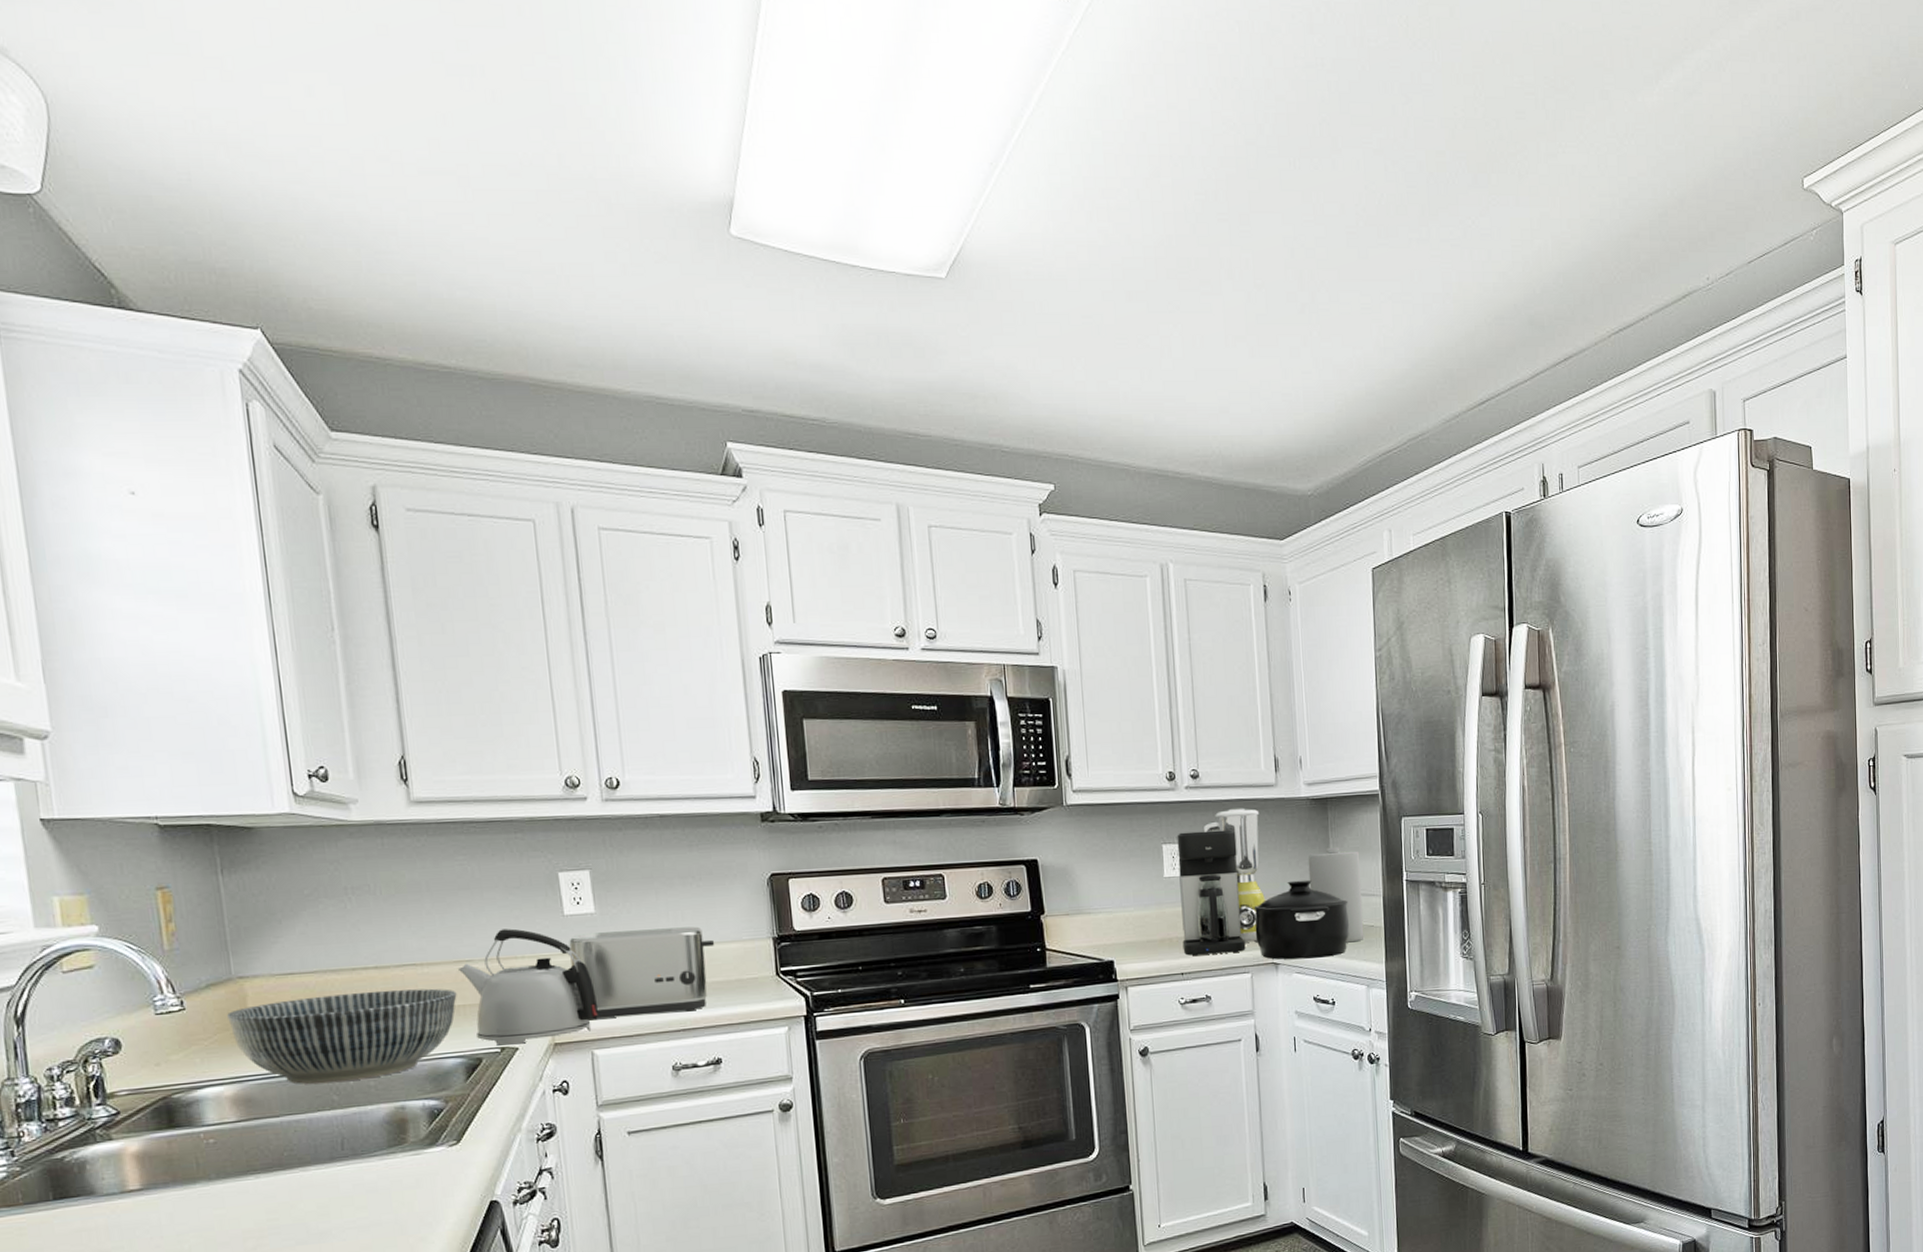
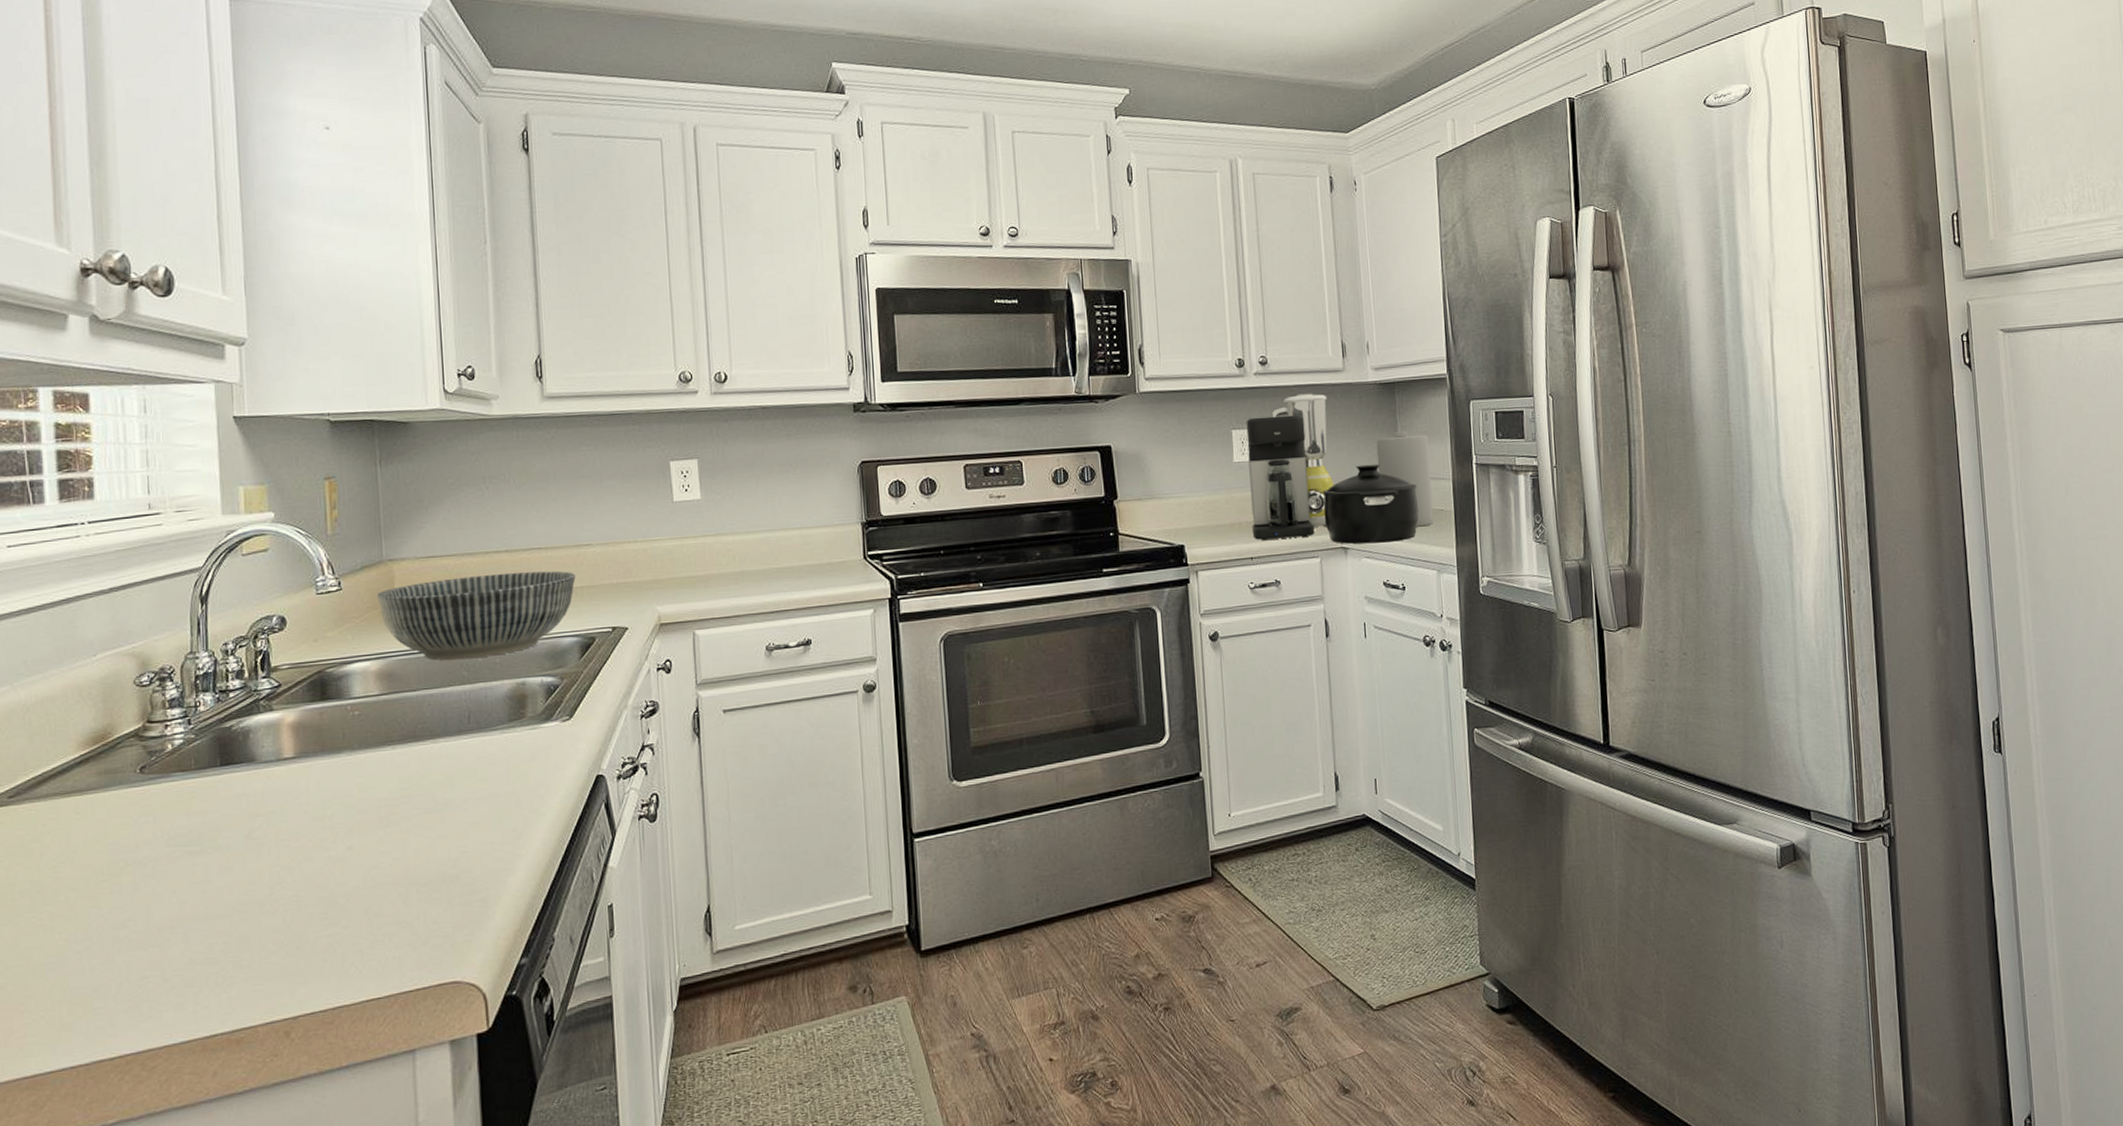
kettle: present [458,928,598,1046] -> none [578,514,700,626]
toaster: present [569,926,715,1021] -> none [677,512,808,602]

